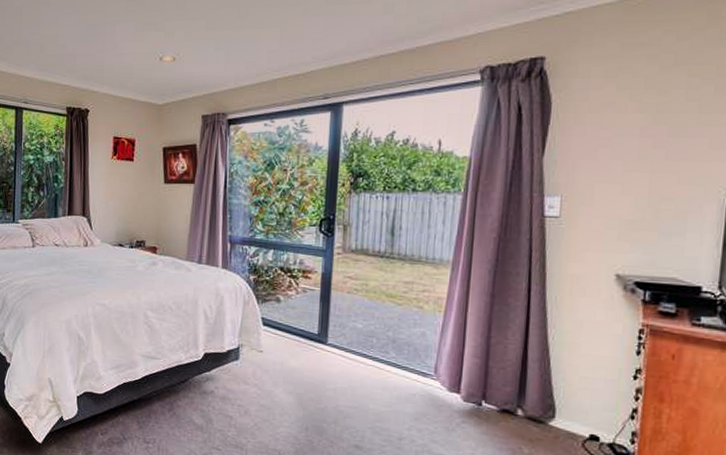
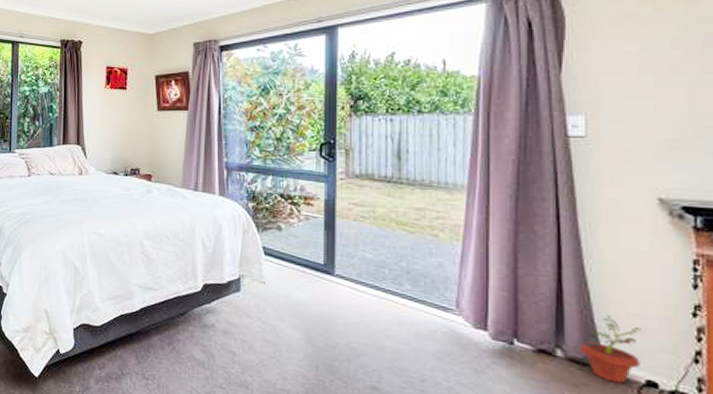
potted plant: none [537,379,591,438] -> present [579,315,642,384]

